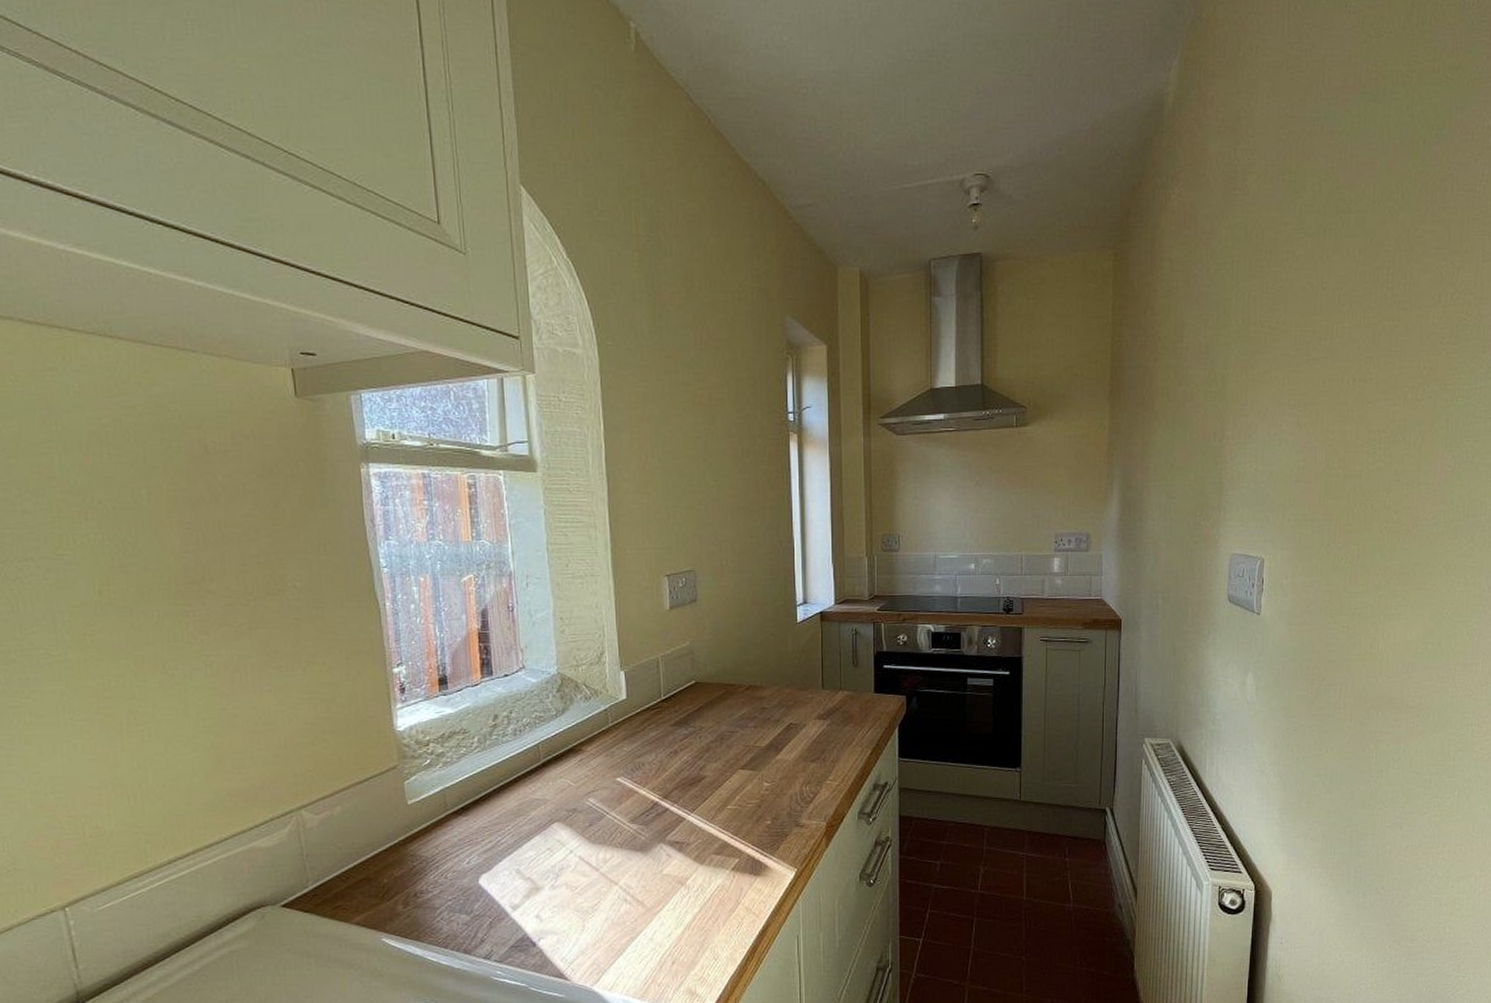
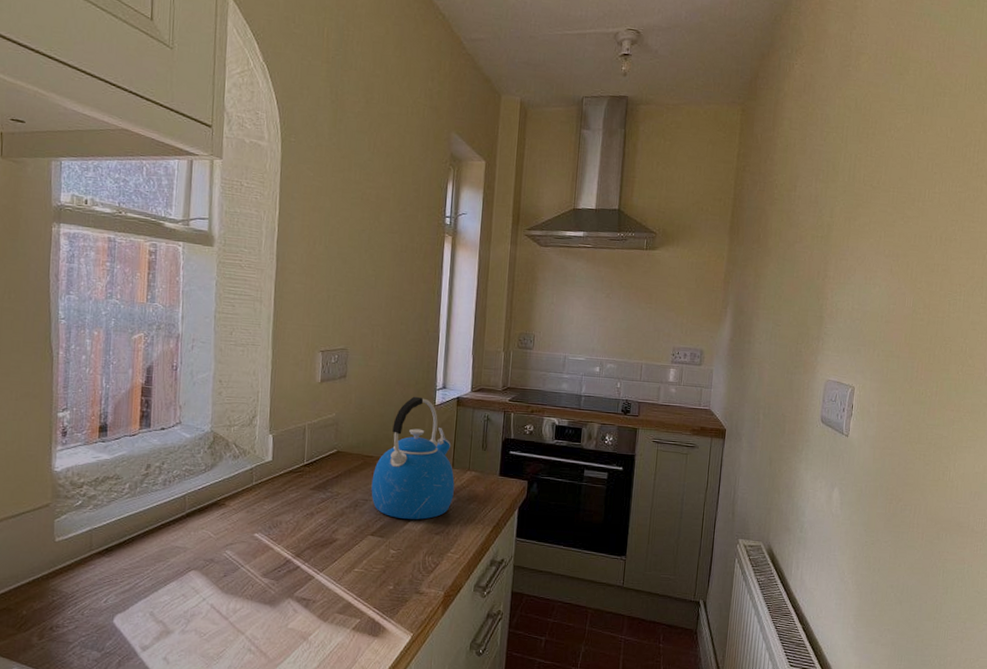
kettle: none [736,615,826,749] -> present [371,396,455,520]

